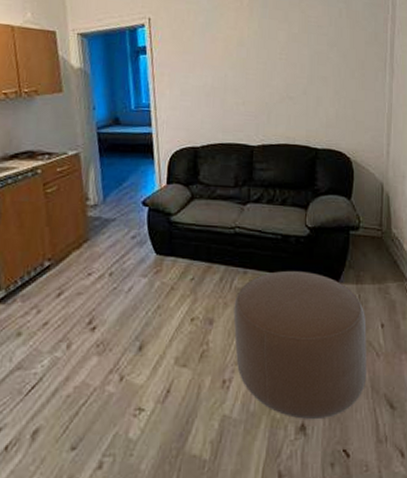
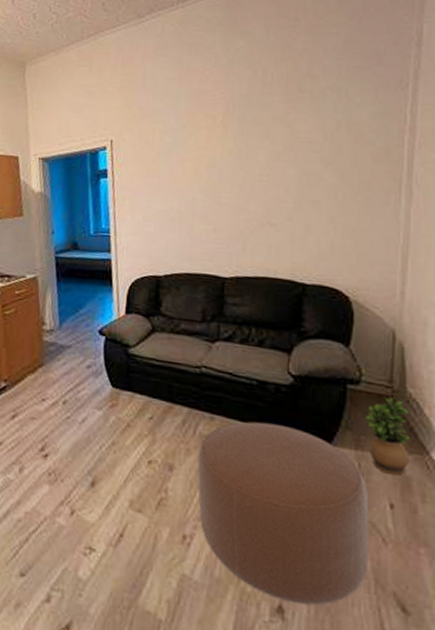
potted plant: none [363,237,395,300] -> present [365,397,411,476]

